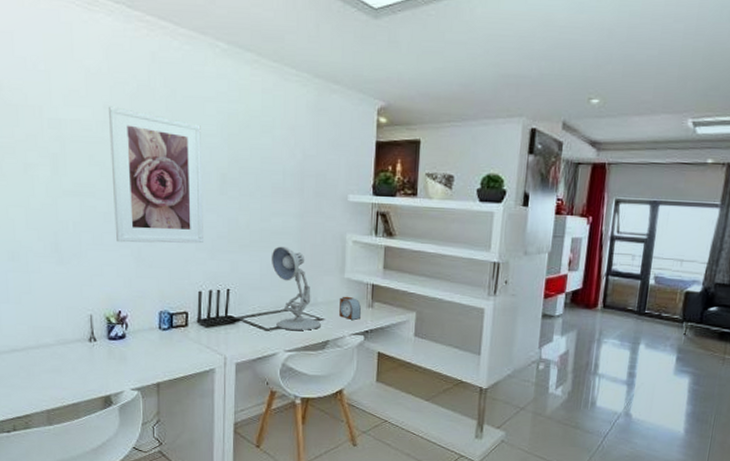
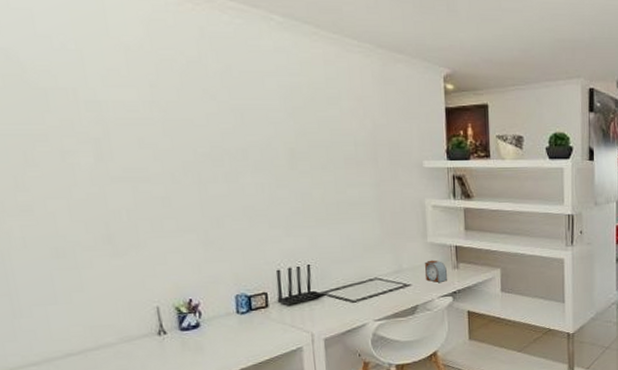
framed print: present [109,106,203,244] -> none [156,85,277,228]
desk lamp: present [271,246,321,330] -> none [350,217,409,299]

